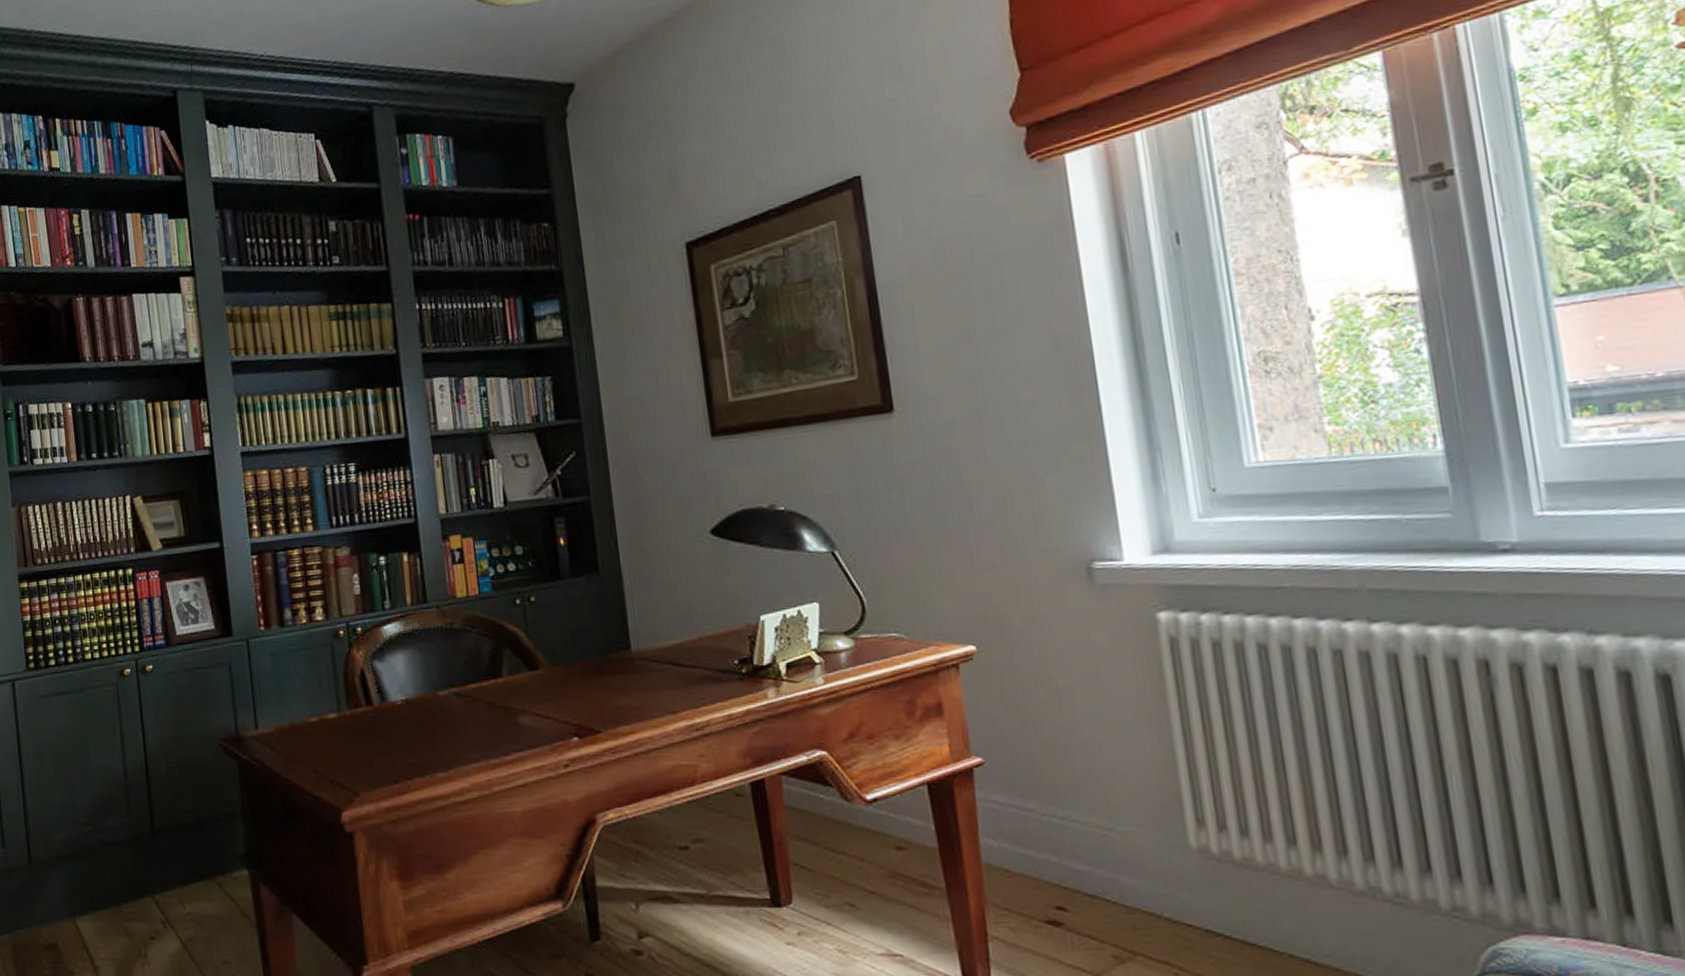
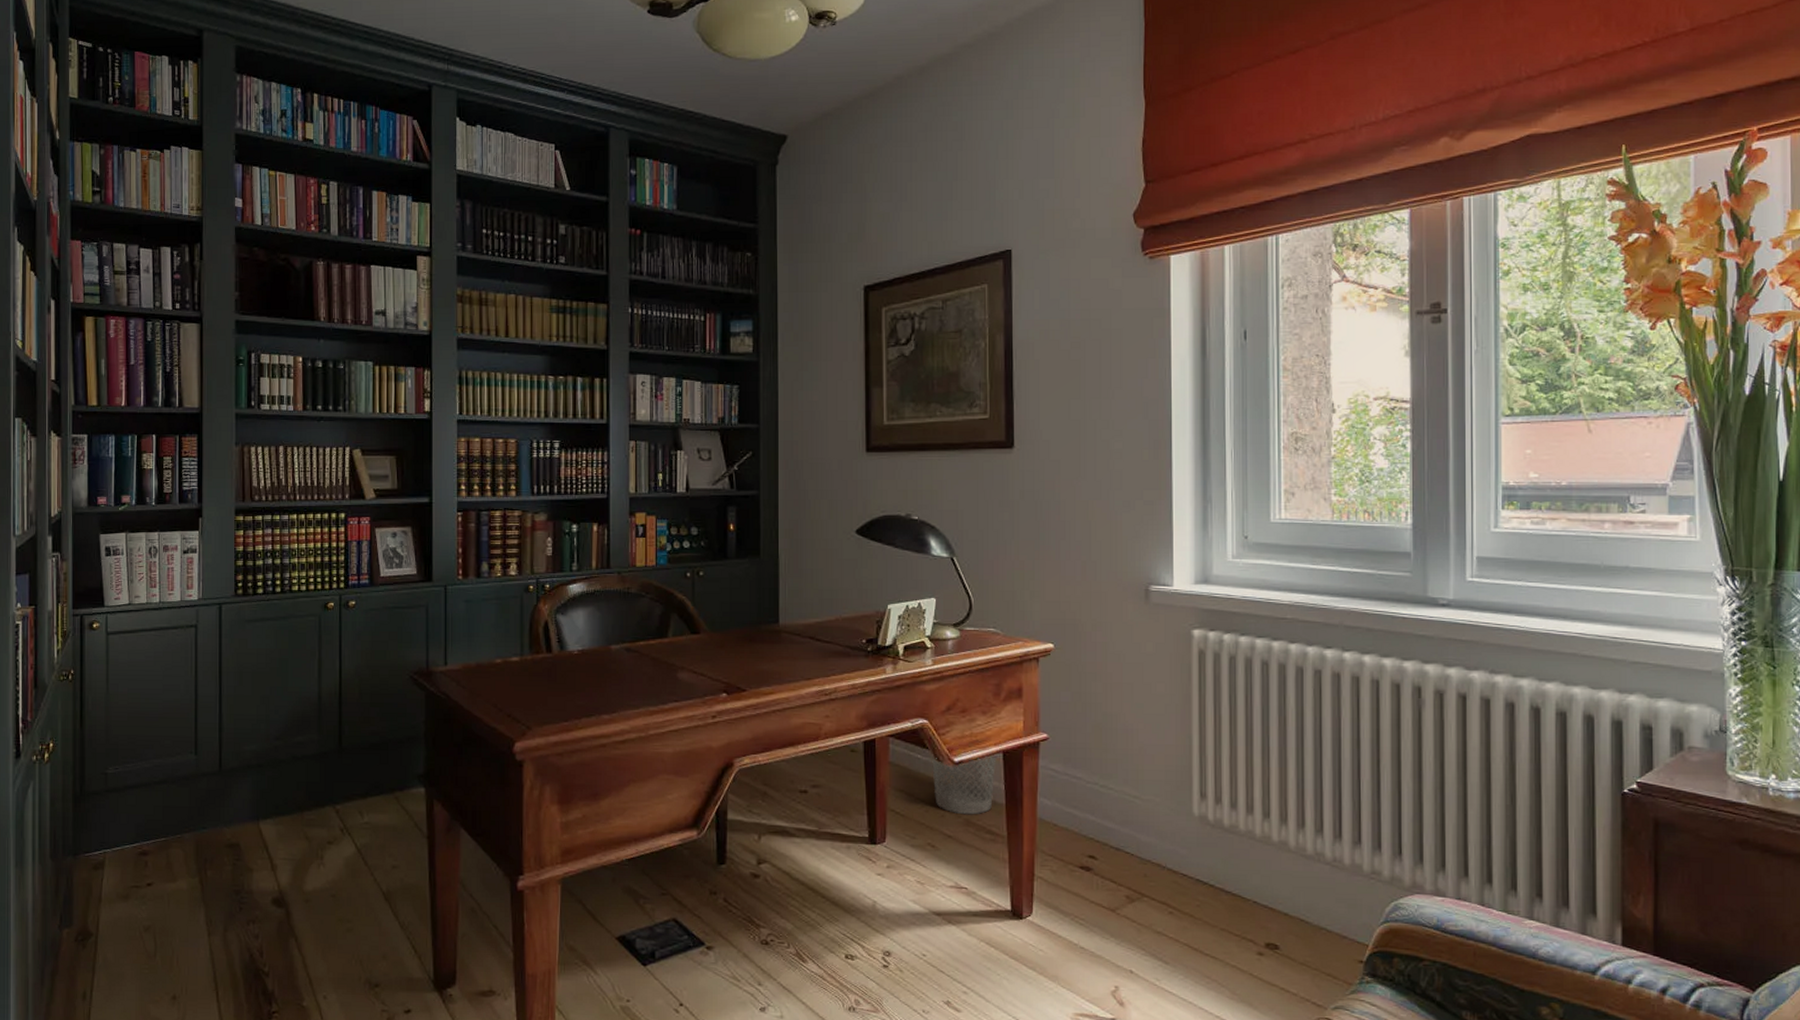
wastebasket: none [838,790,922,865] -> present [932,757,995,815]

